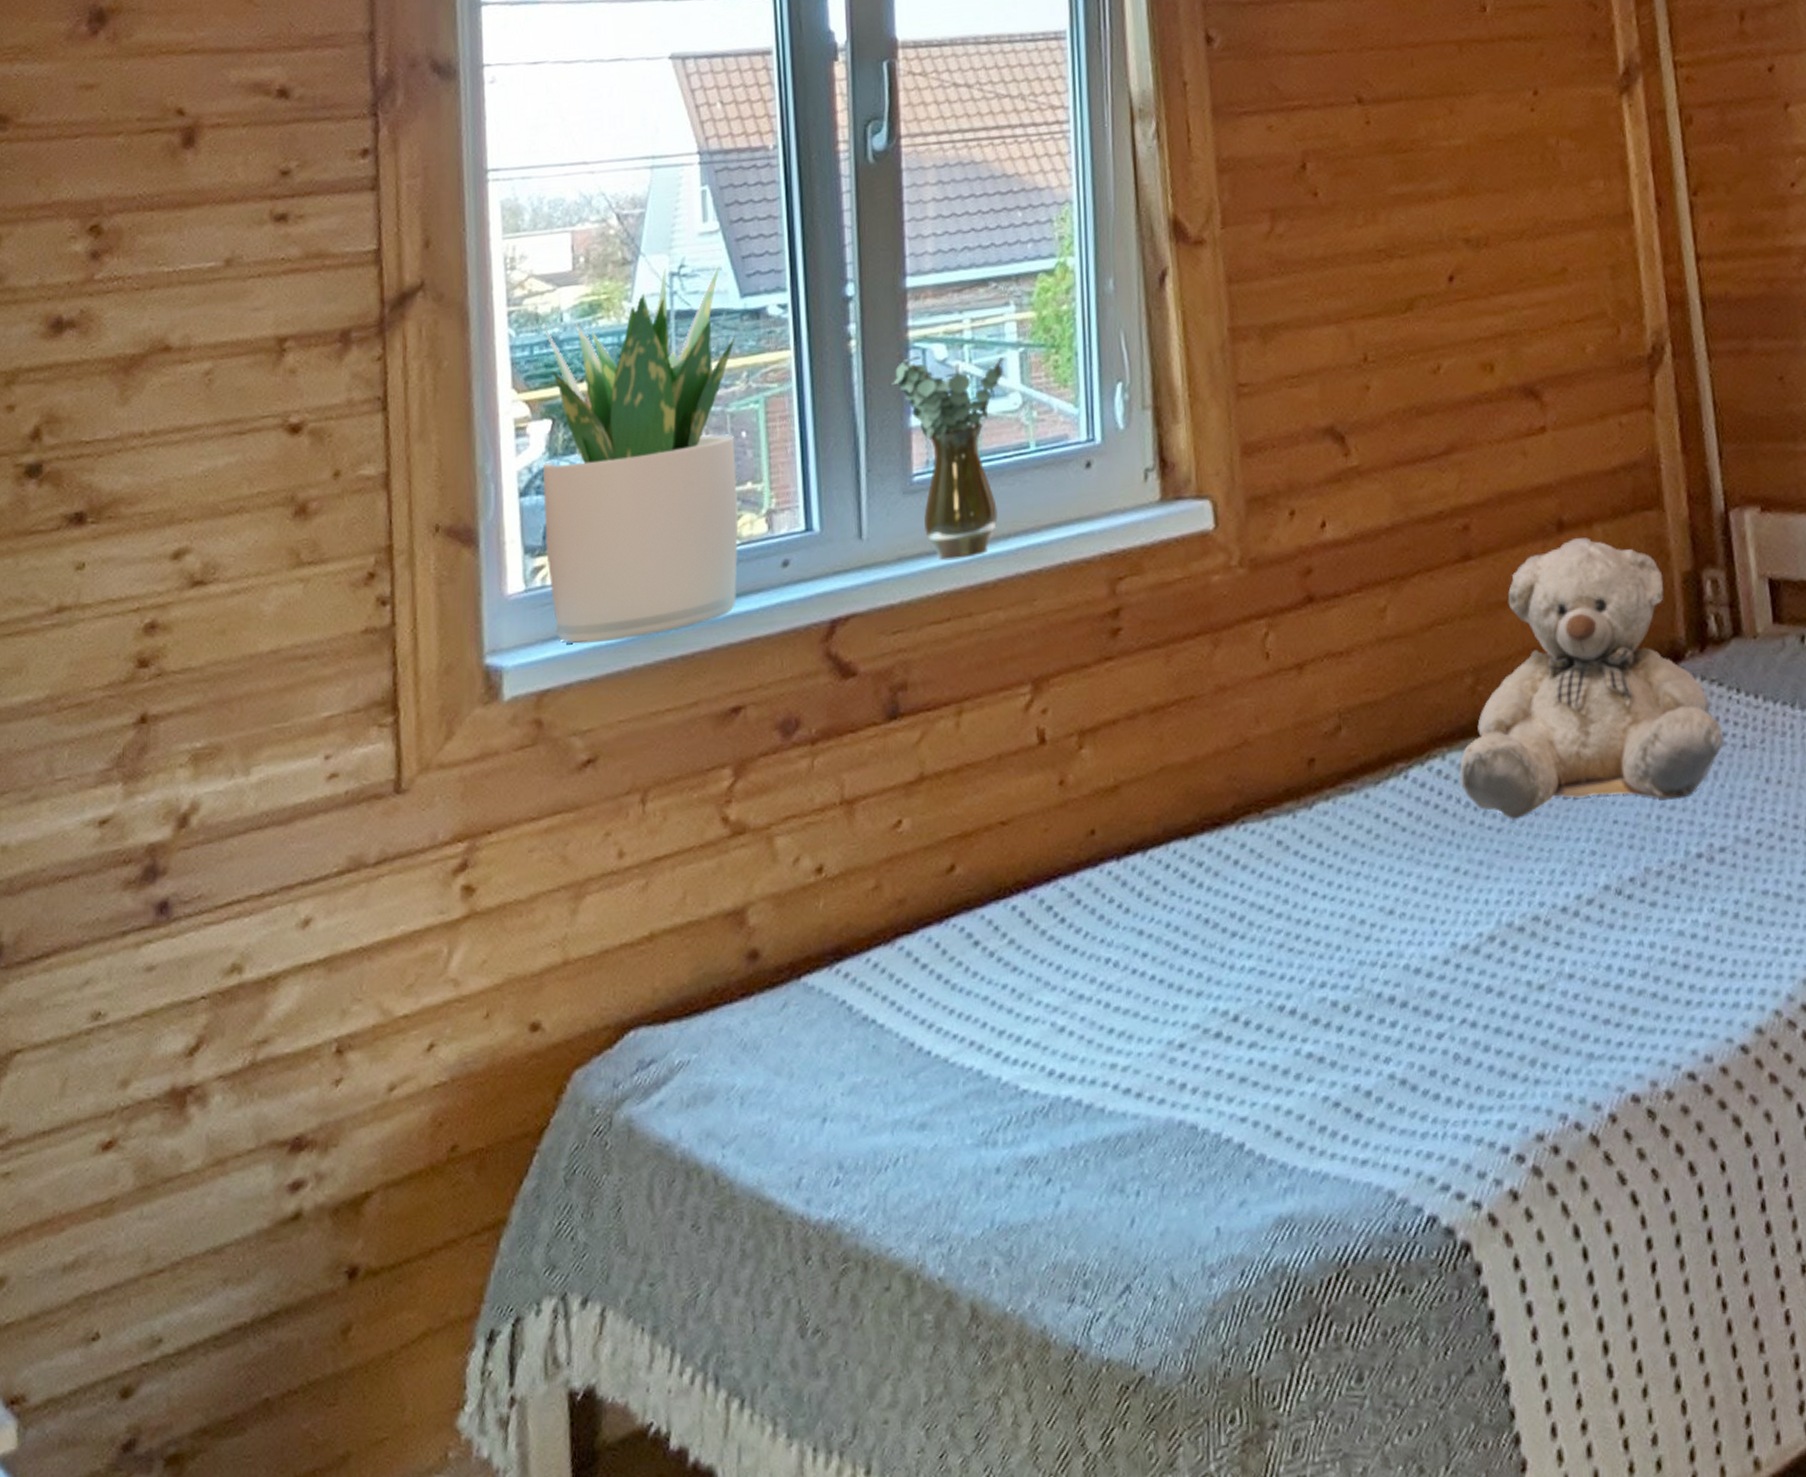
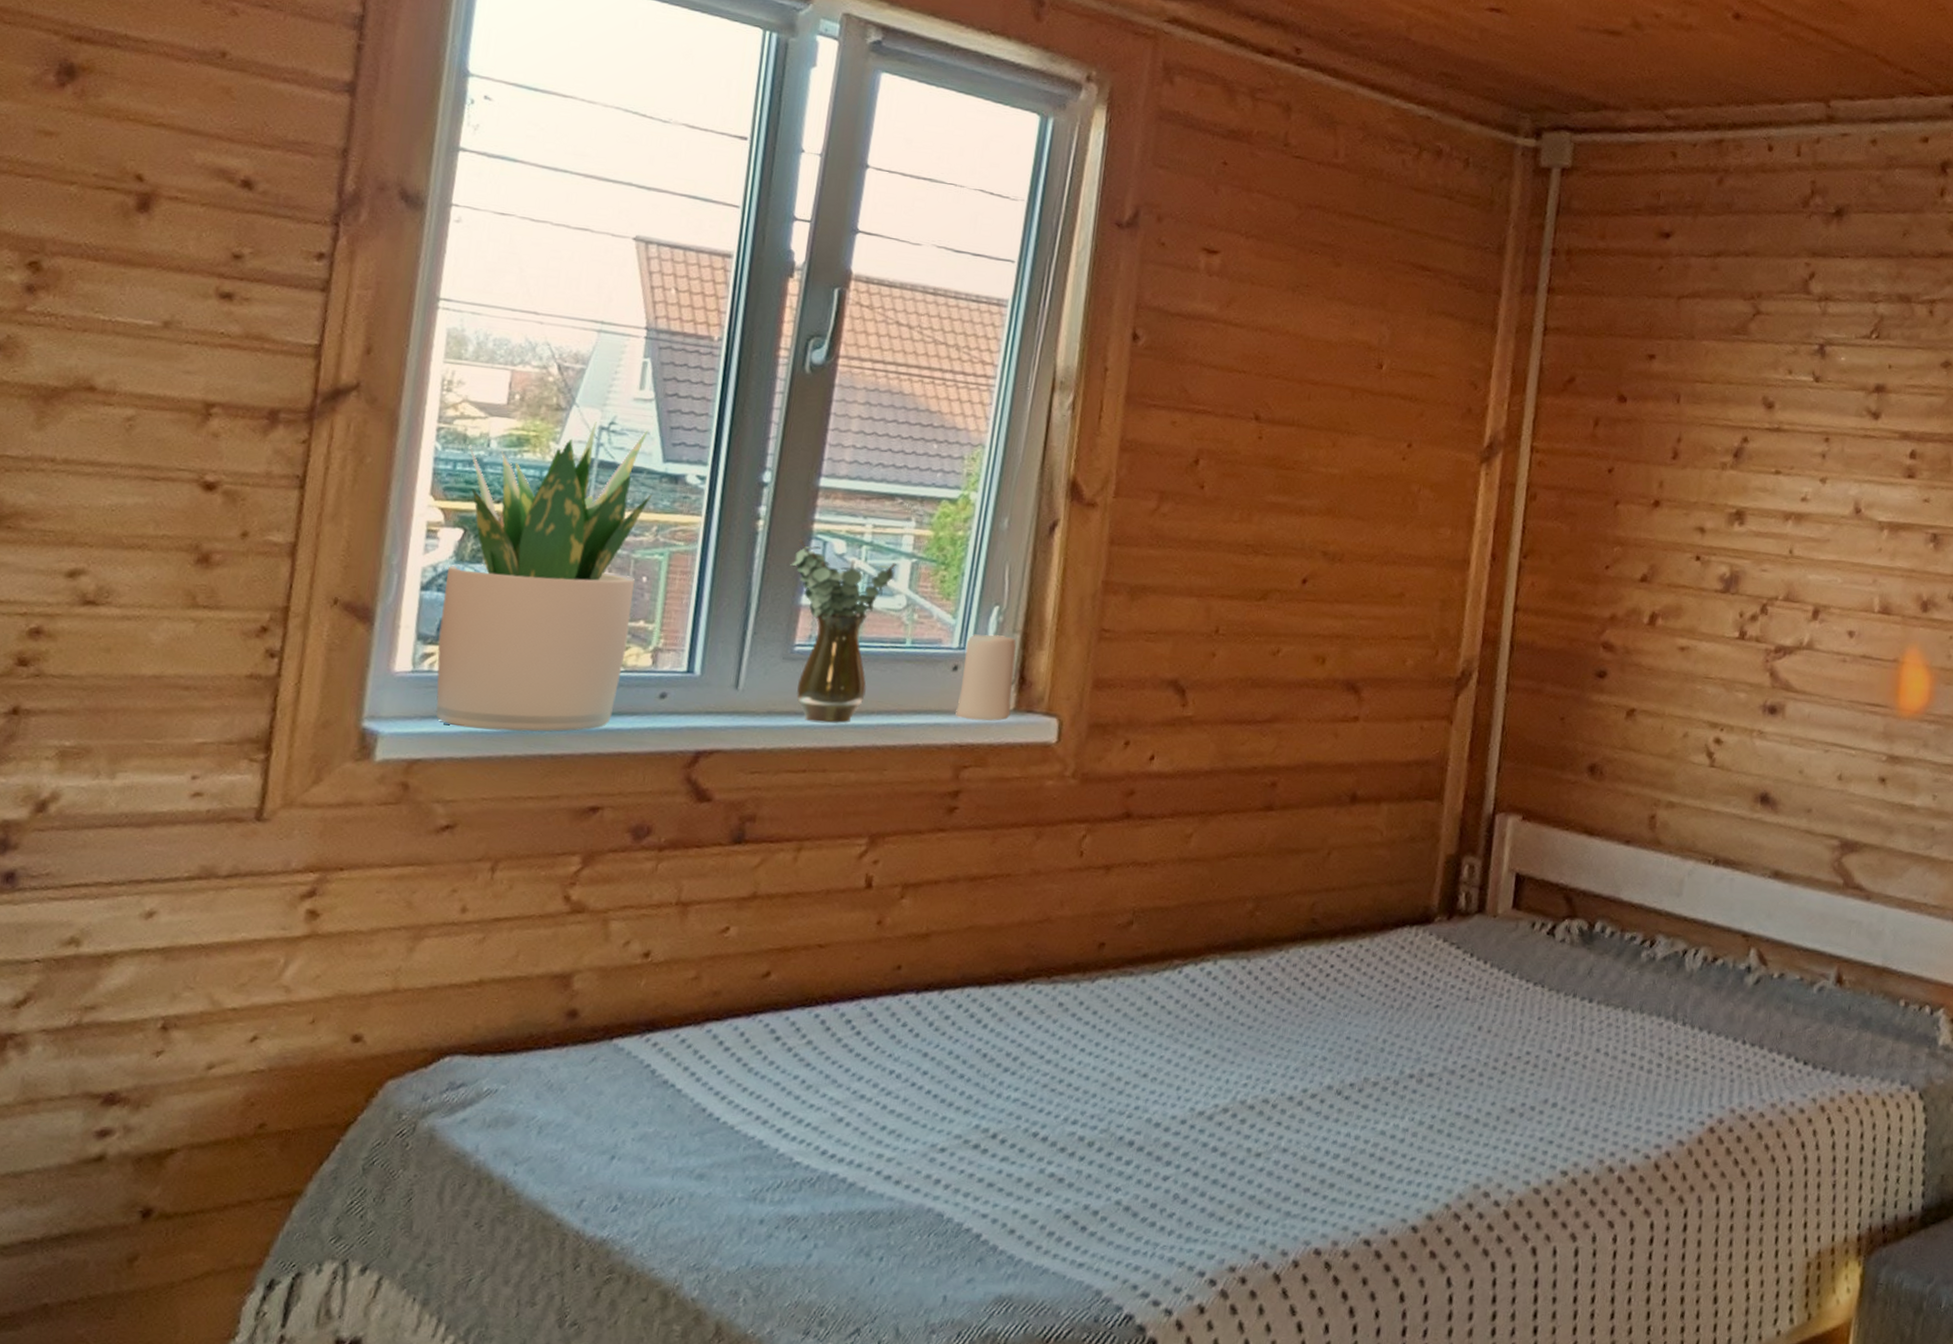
candle: none [1095,415,1158,522] -> present [955,634,1016,722]
teddy bear: present [1459,537,1725,819] -> none [1225,810,1452,1029]

